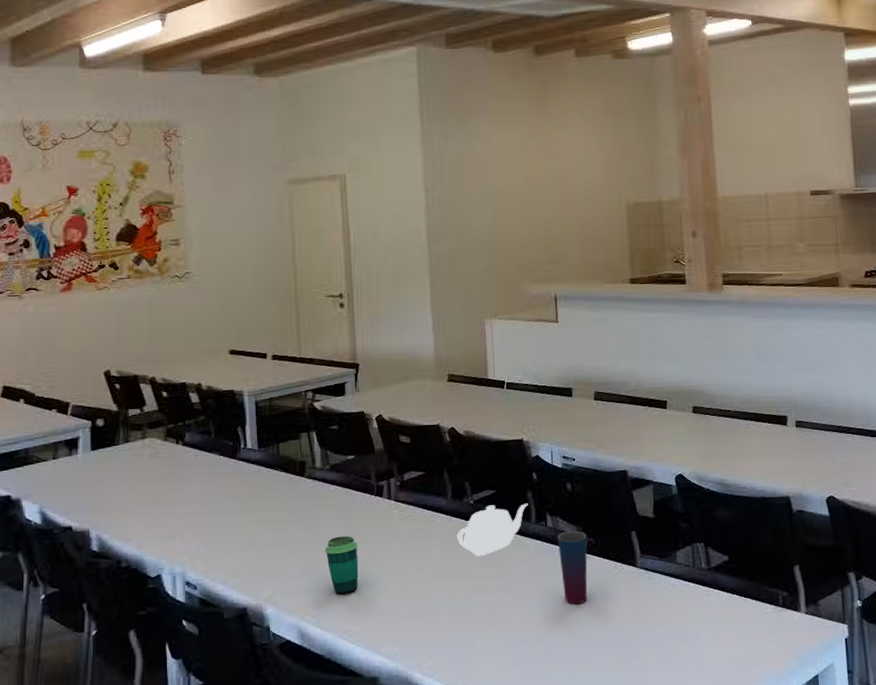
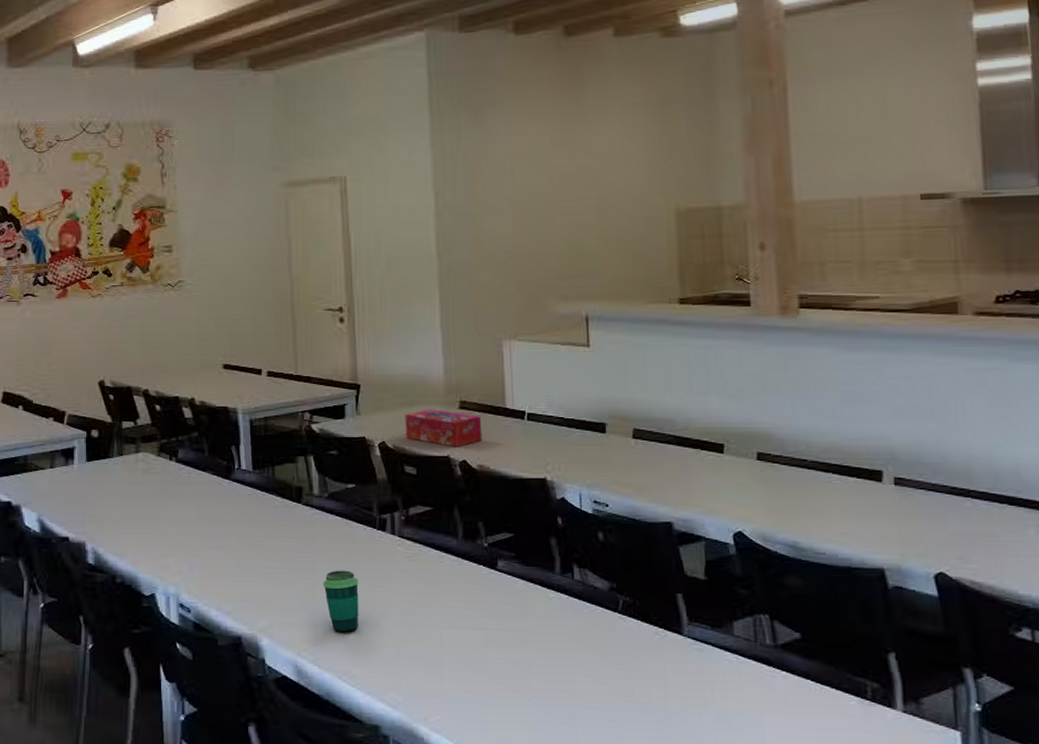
tissue box: none [399,383,468,416] -> present [405,409,483,447]
teapot: present [457,503,528,557] -> none [469,550,552,606]
cup: present [557,531,588,605] -> none [585,587,623,671]

